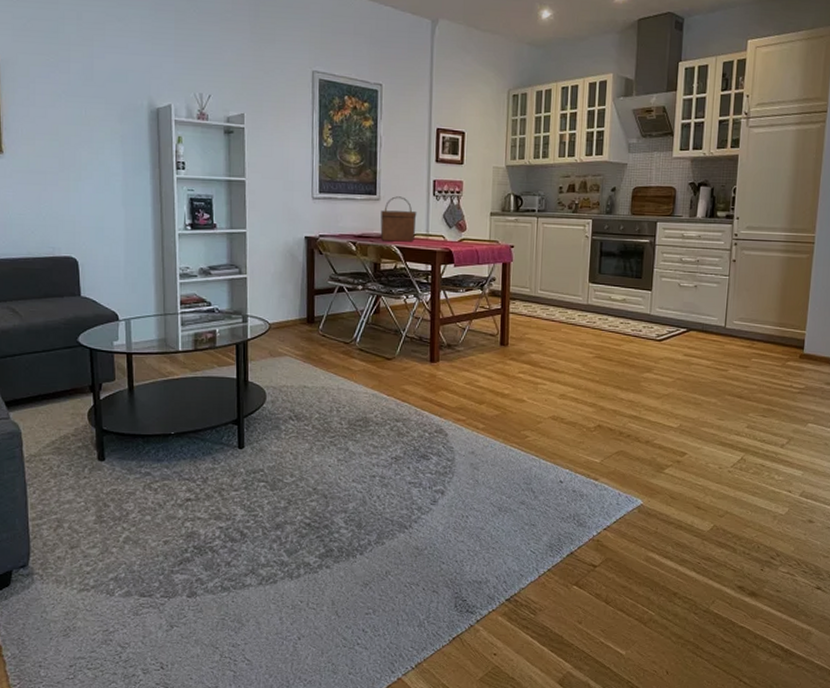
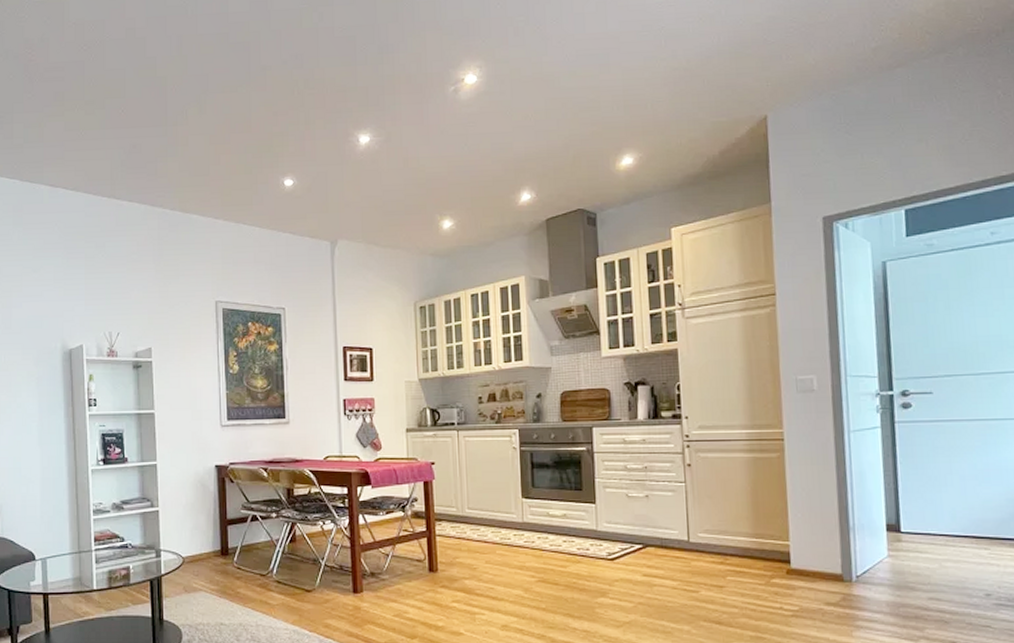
handbag: present [380,196,417,242] -> none [291,418,328,465]

